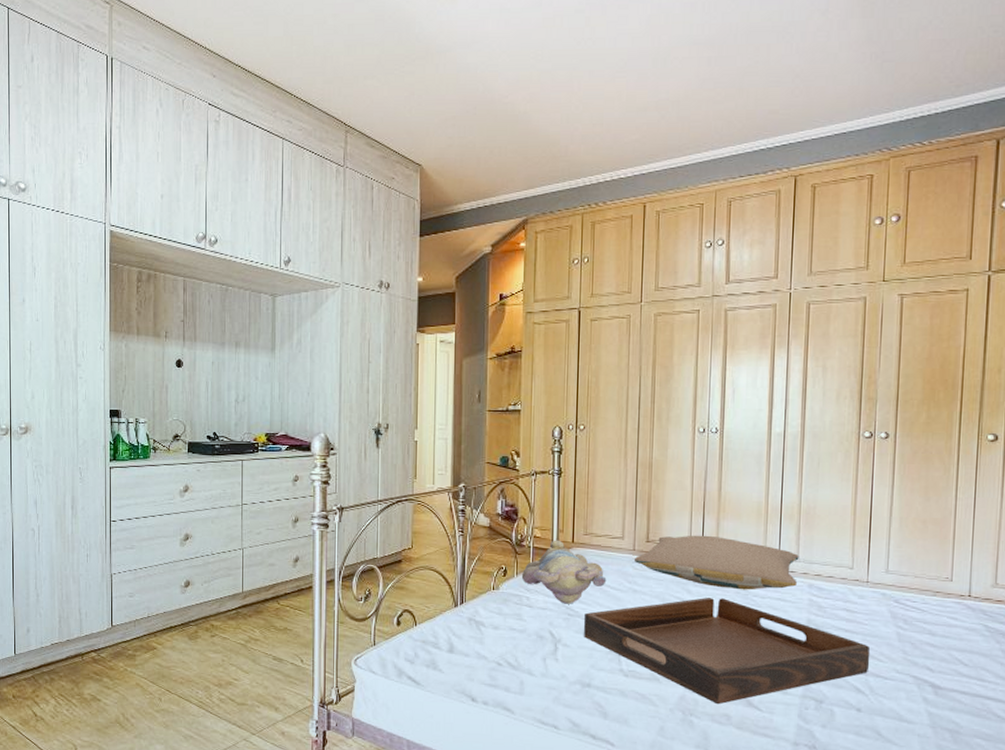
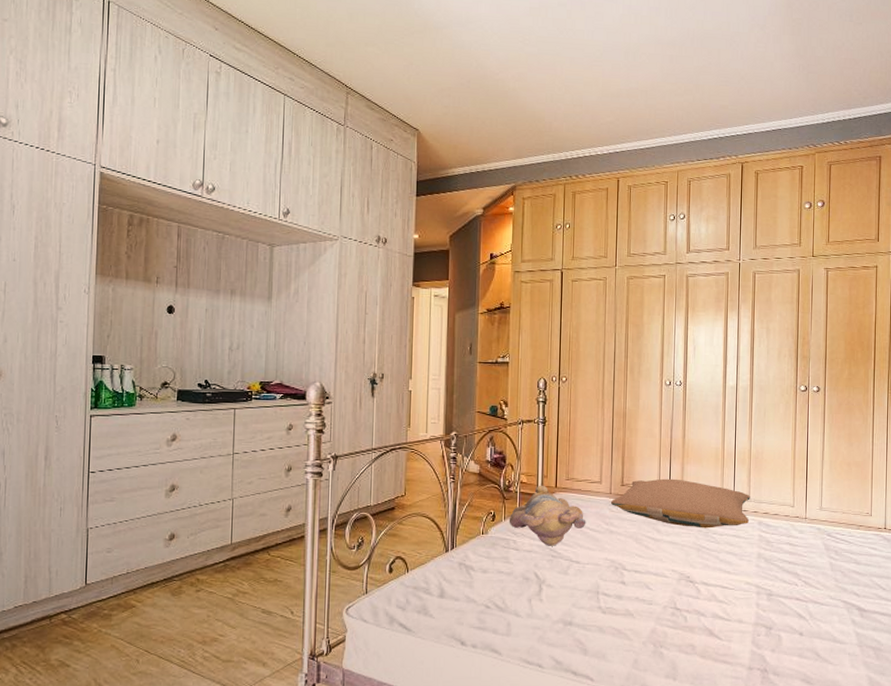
serving tray: present [584,598,871,705] -> none [566,536,809,636]

